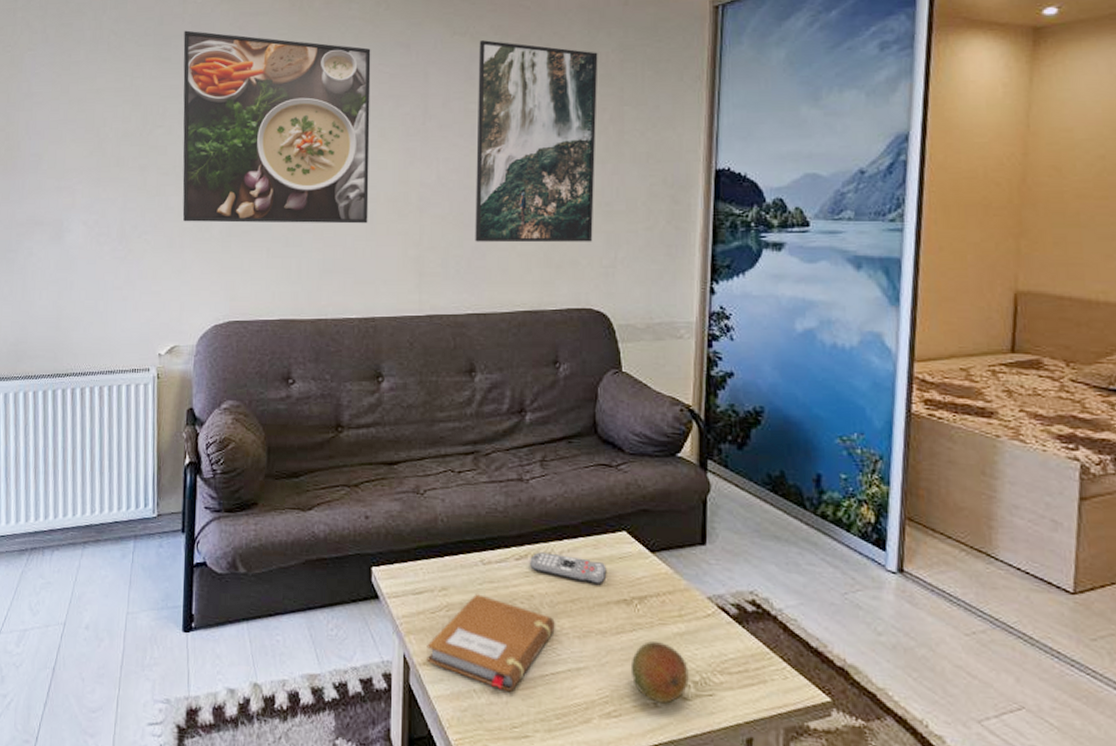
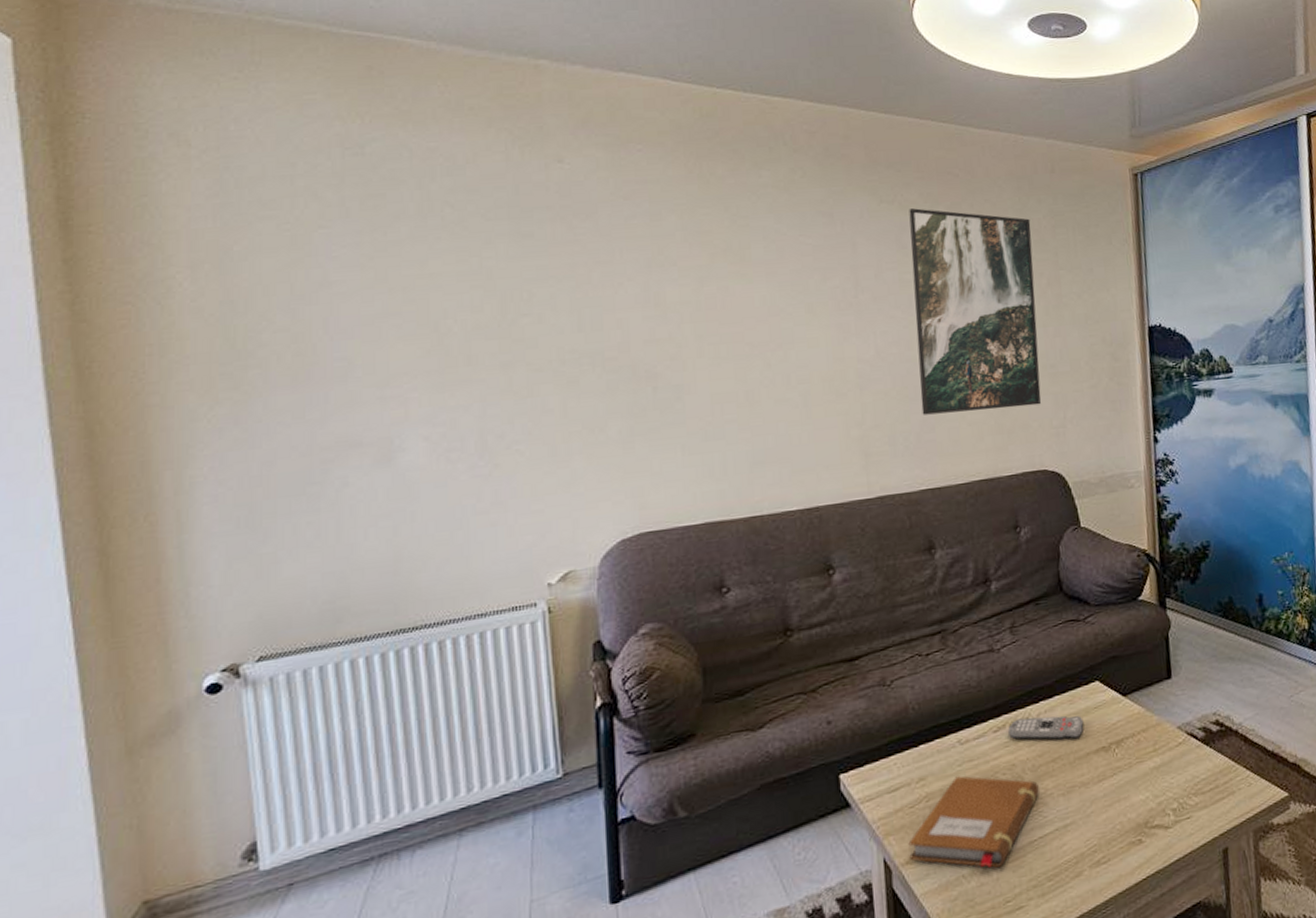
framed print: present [182,30,371,224] -> none [549,201,802,425]
fruit: present [630,641,689,704] -> none [1114,779,1168,839]

